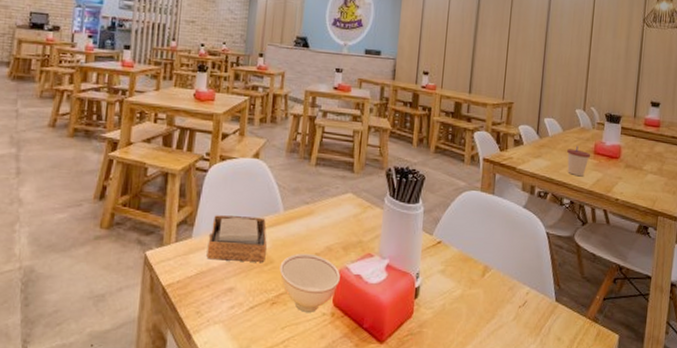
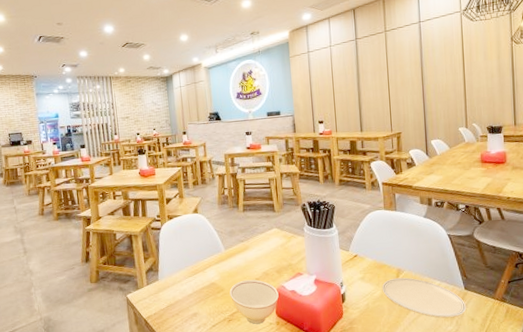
napkin holder: present [206,215,267,262] -> none [171,257,217,295]
plate: none [463,276,555,335] -> present [382,277,467,319]
cup: present [567,145,591,177] -> none [456,158,479,184]

